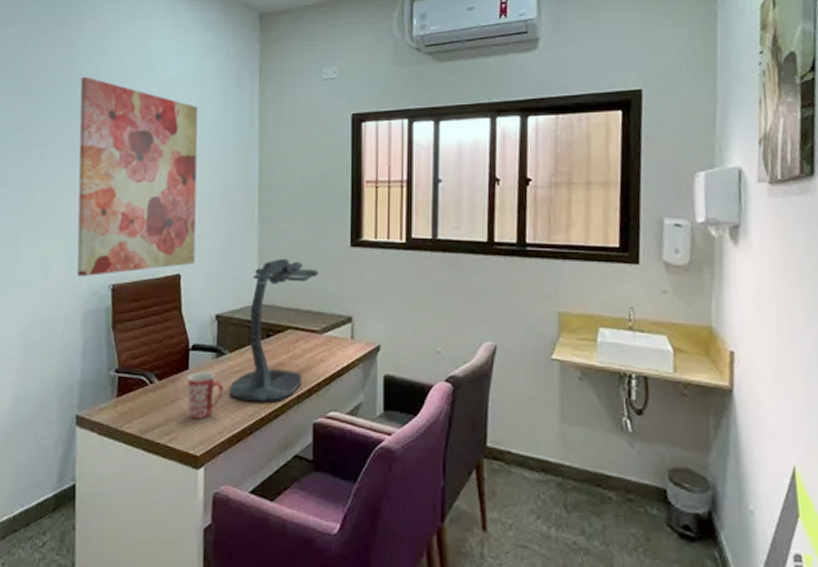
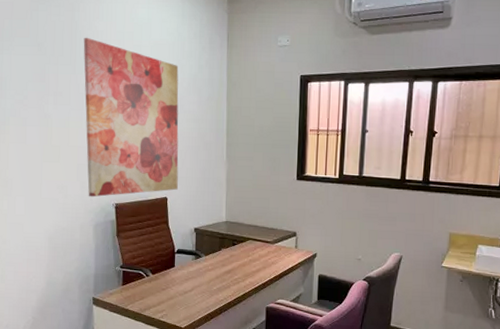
mug: present [187,371,224,420] -> none [173,268,201,303]
desk lamp: present [229,259,319,403] -> none [205,188,272,292]

